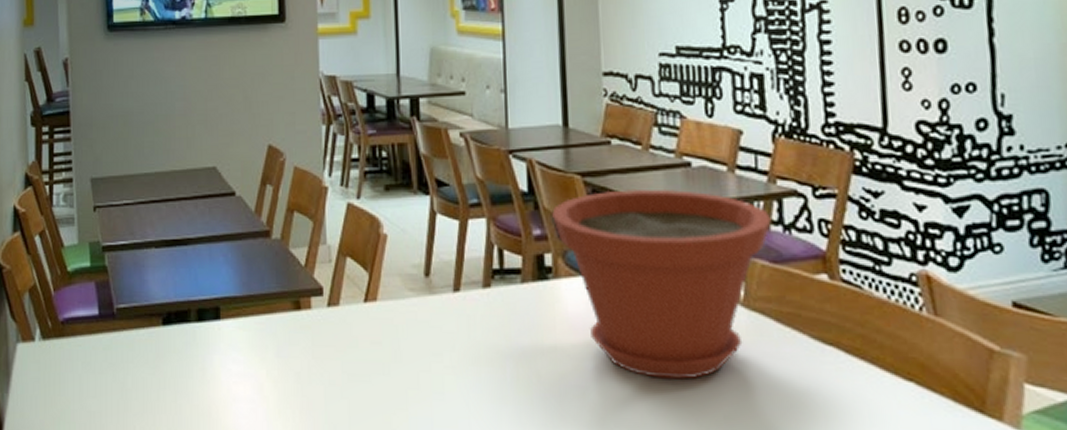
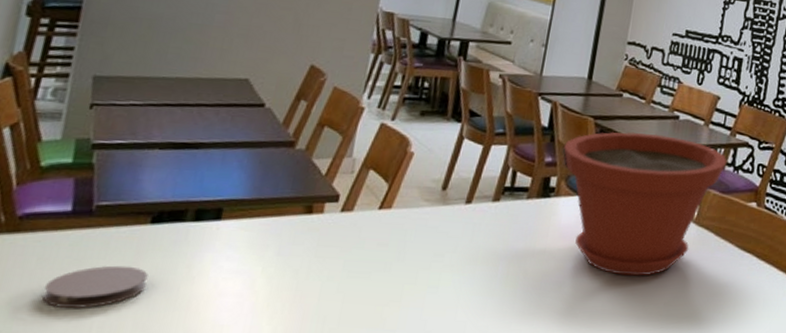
coaster: none [92,369,170,413] -> present [42,265,148,308]

